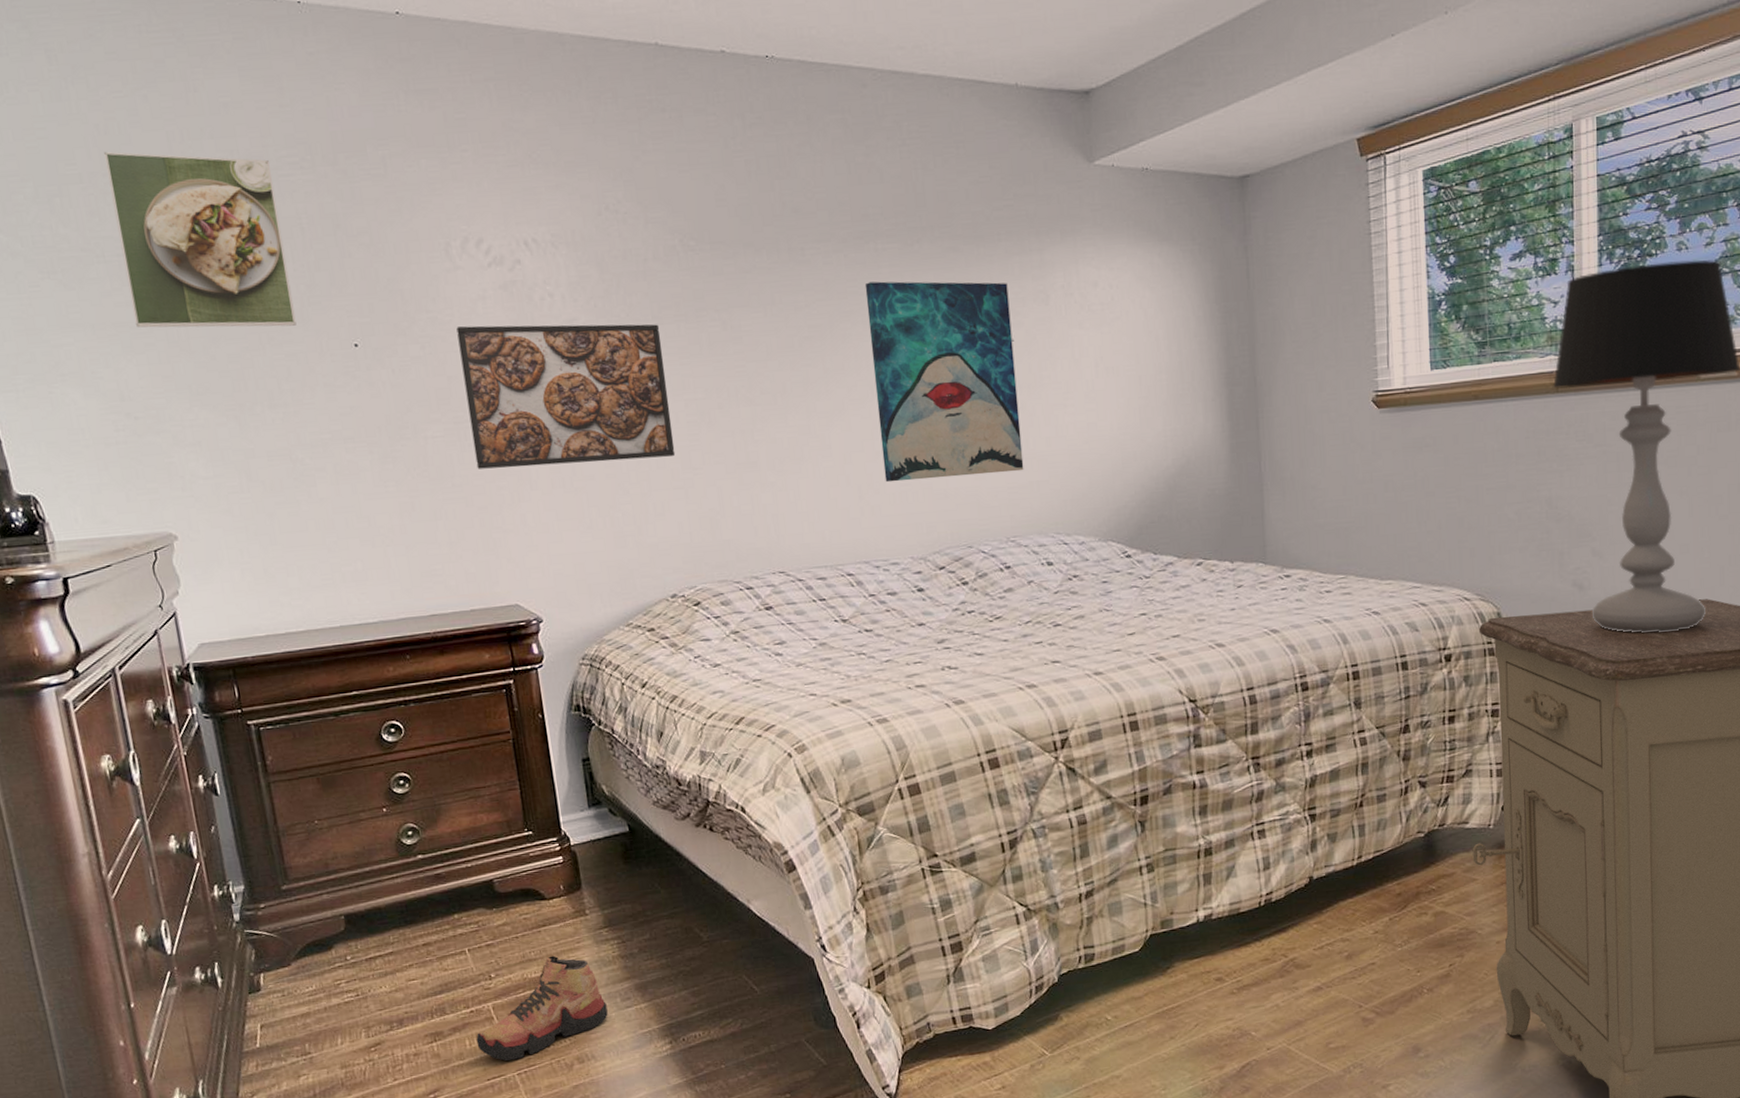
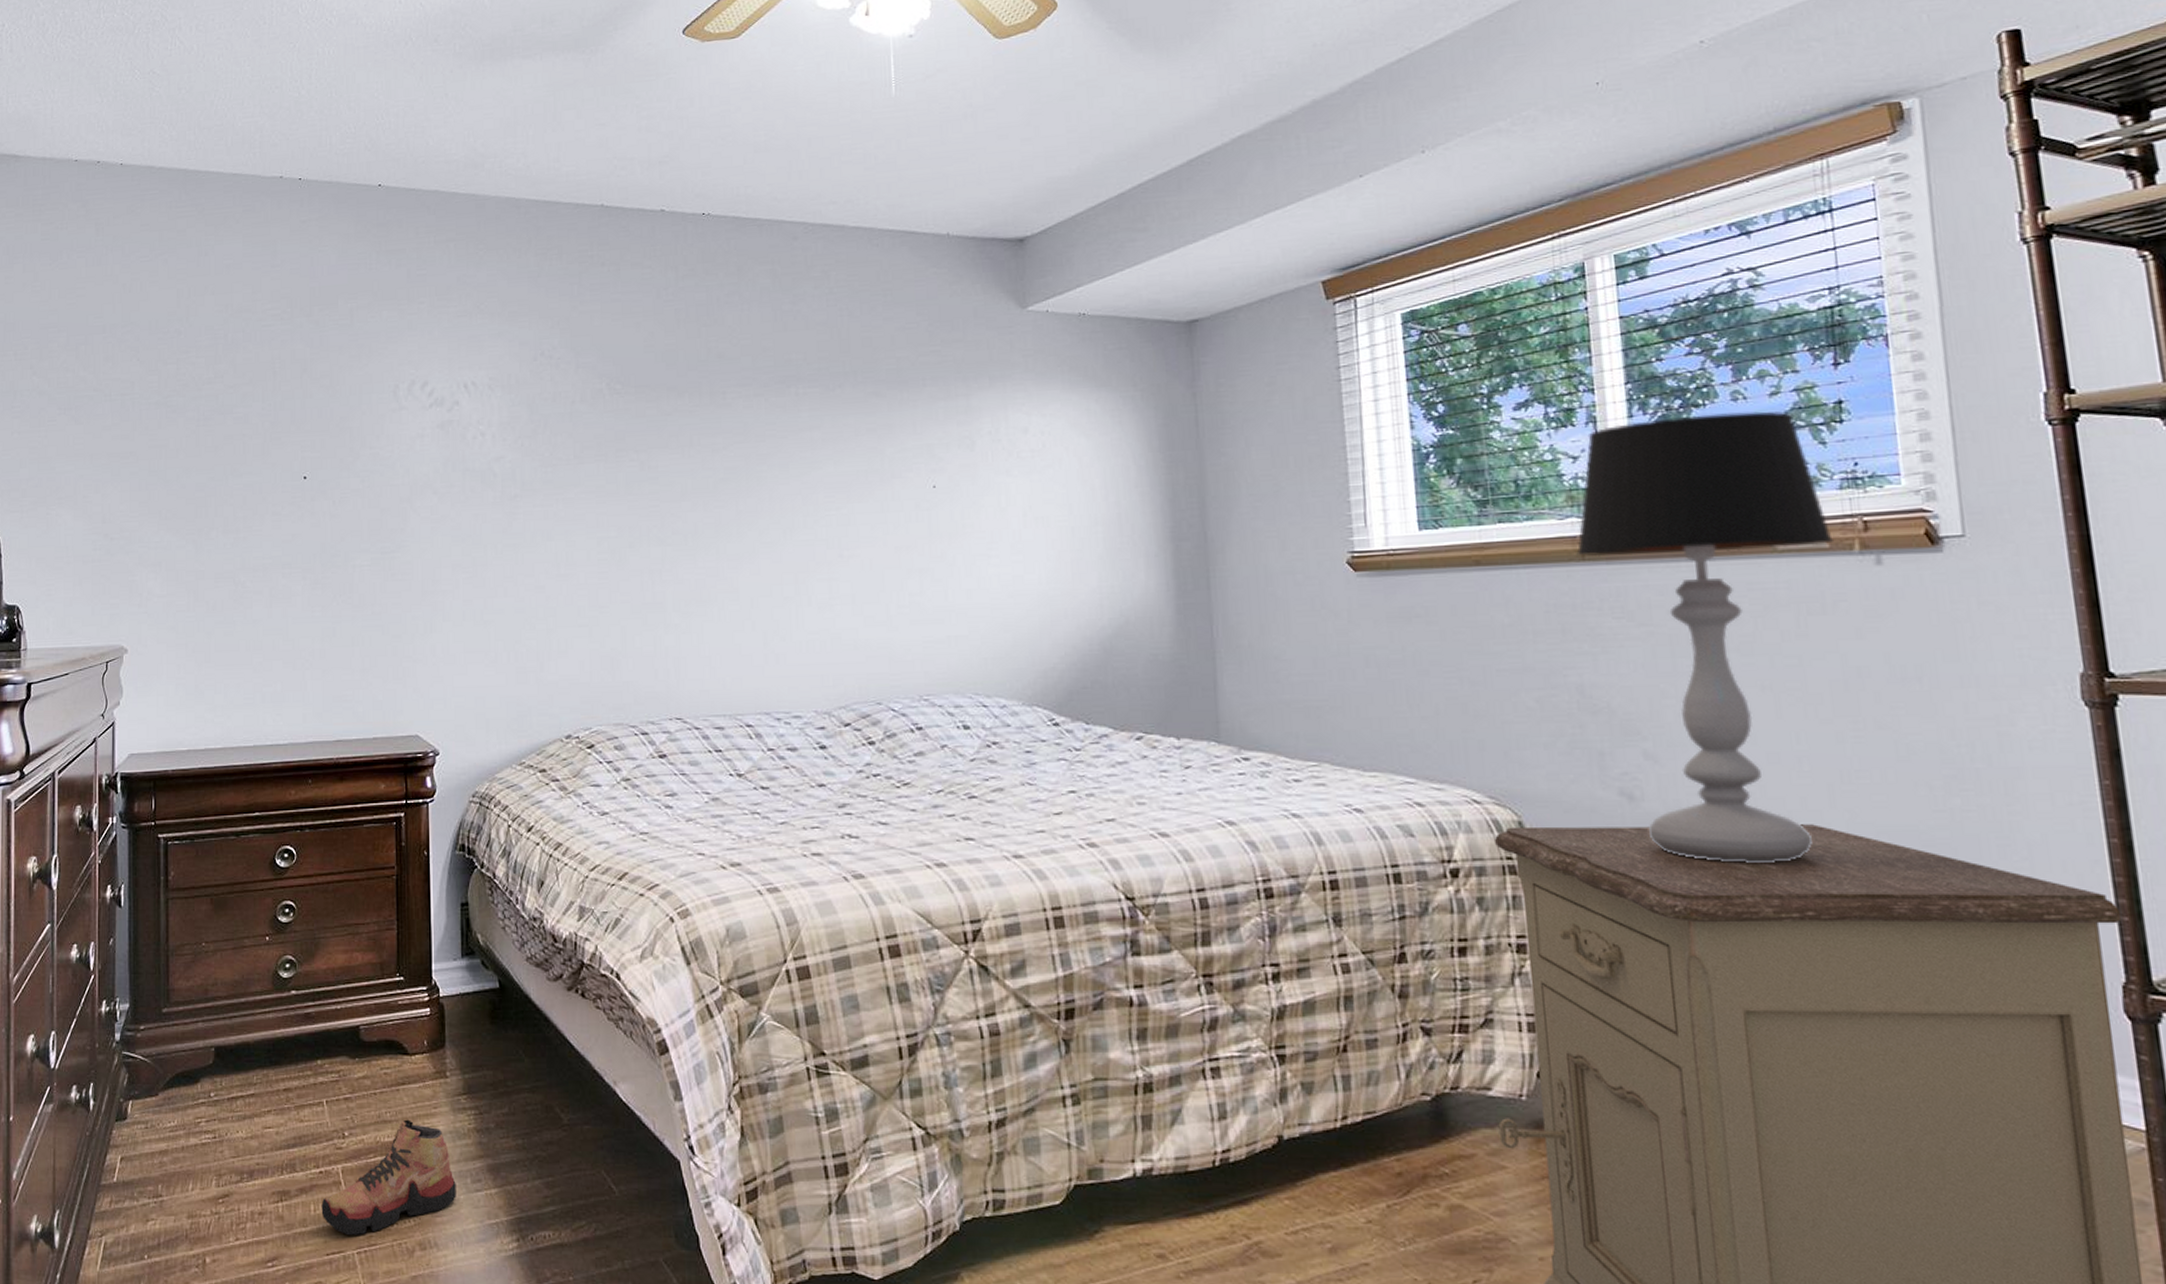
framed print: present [104,151,297,328] -> none [125,306,257,460]
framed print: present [456,324,676,469] -> none [394,461,584,599]
wall art: present [864,281,1024,483] -> none [783,425,942,630]

